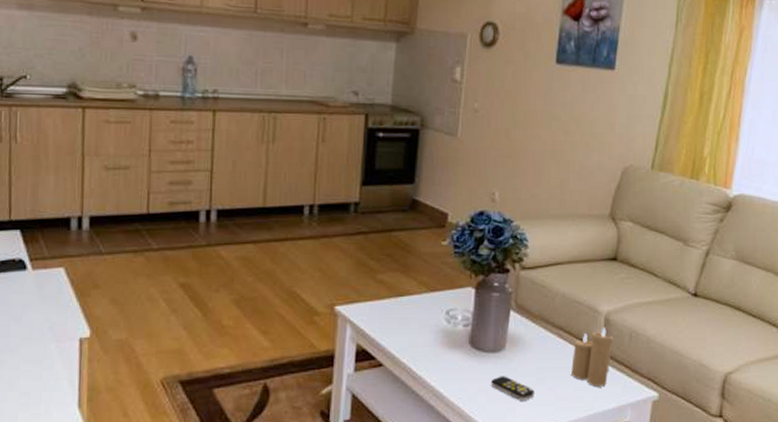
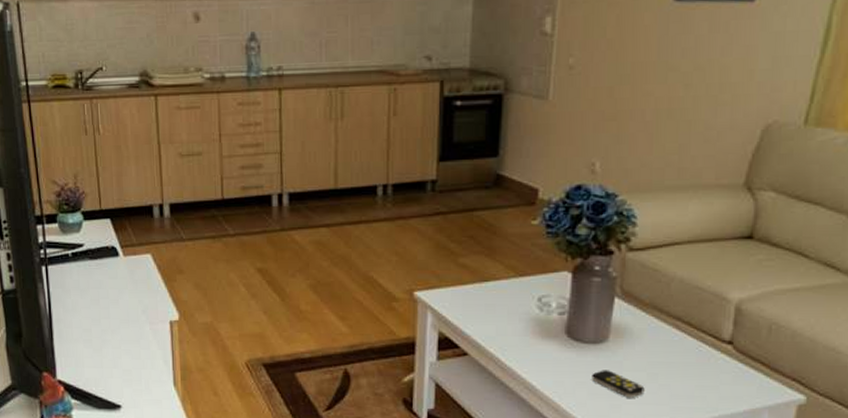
candle: present [571,327,613,386] -> none [691,318,747,386]

